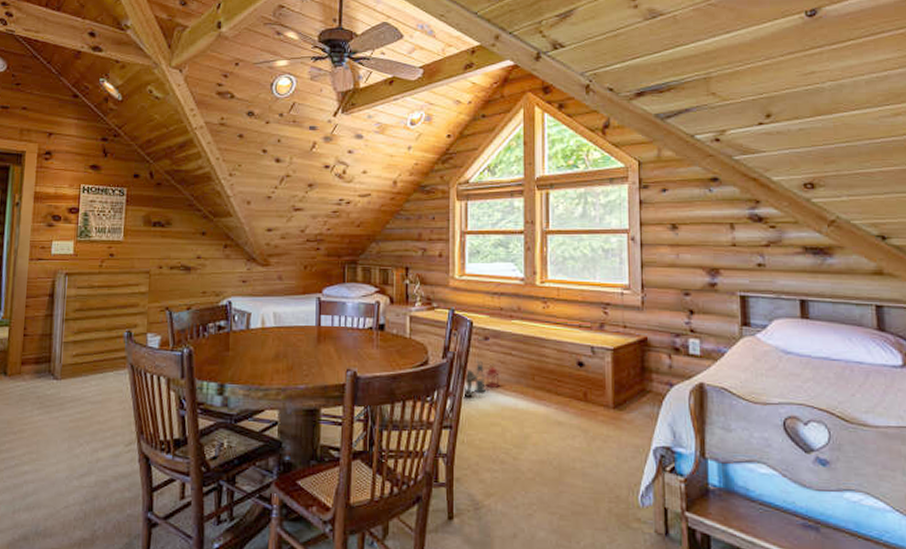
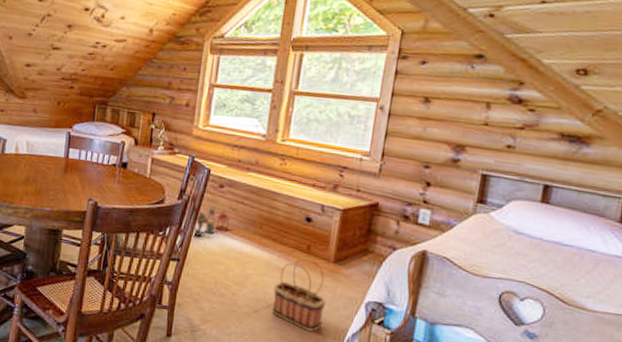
basket: none [555,406,613,490] -> present [271,257,327,332]

